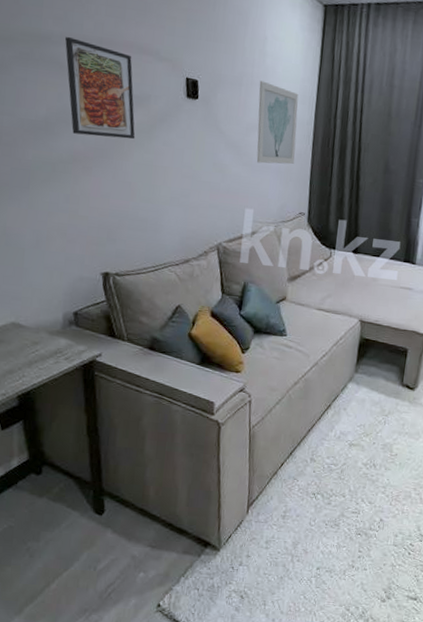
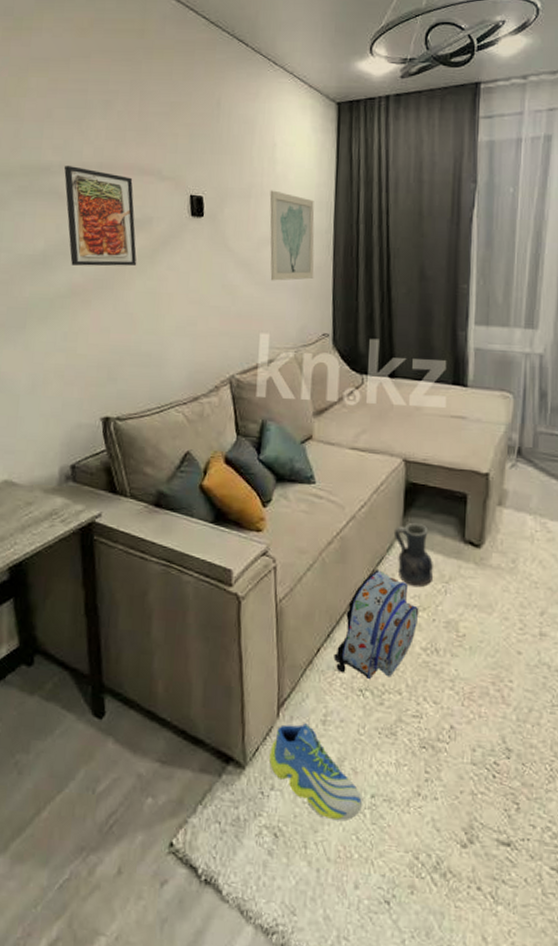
sneaker: none [239,518,311,586] -> present [268,723,364,821]
backpack: none [294,405,364,486] -> present [334,569,419,679]
vase: none [347,370,377,418] -> present [393,523,433,586]

